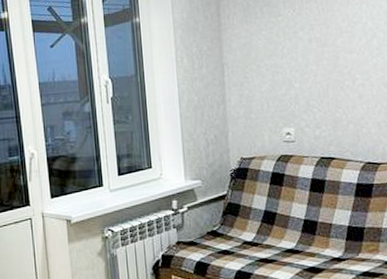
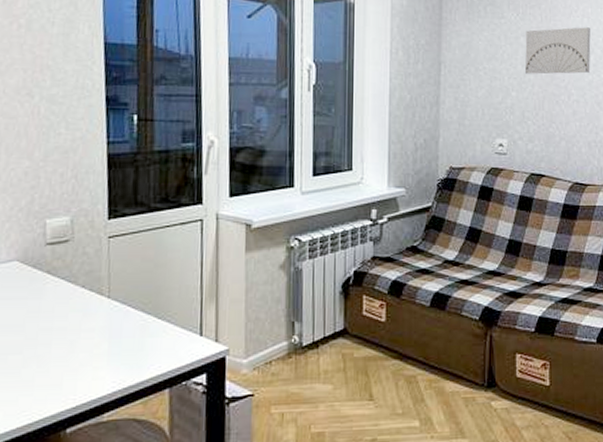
wall art: none [304,13,374,65] -> present [525,27,591,75]

